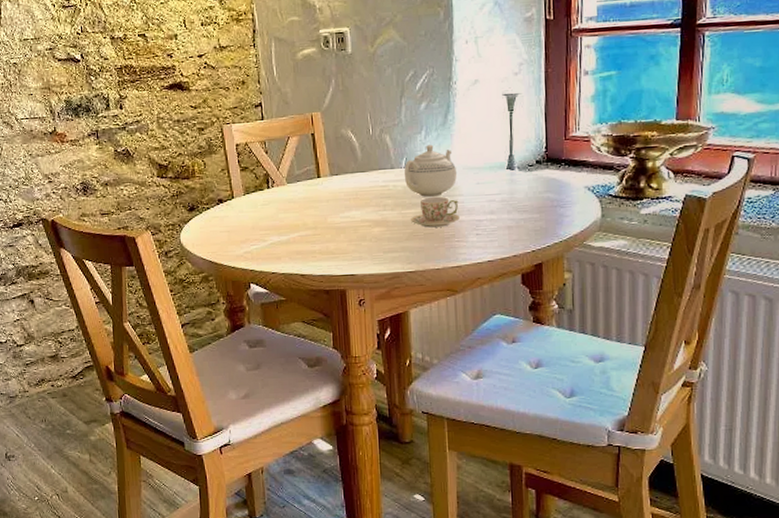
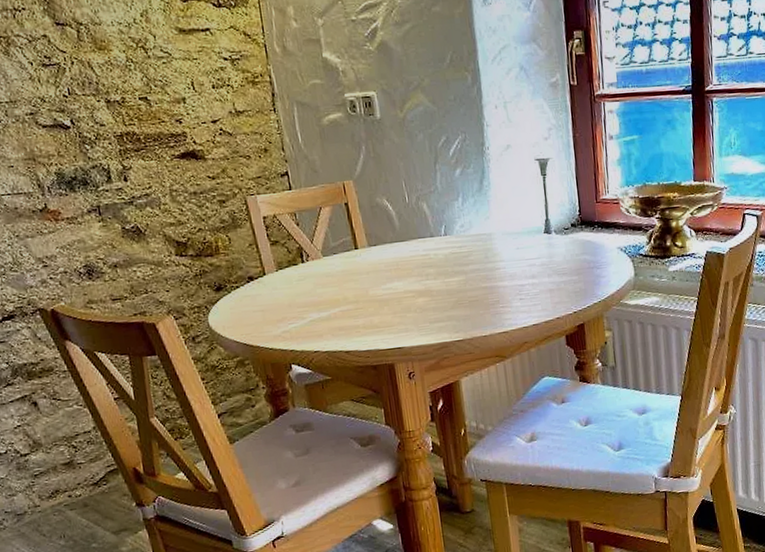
teapot: present [405,144,457,197] -> none [444,211,497,265]
teacup: present [410,196,460,228] -> none [453,263,503,295]

